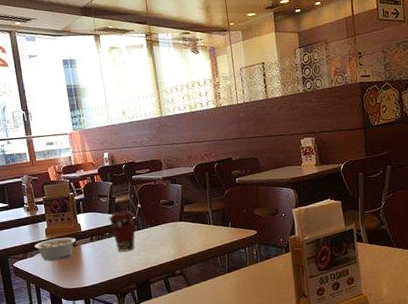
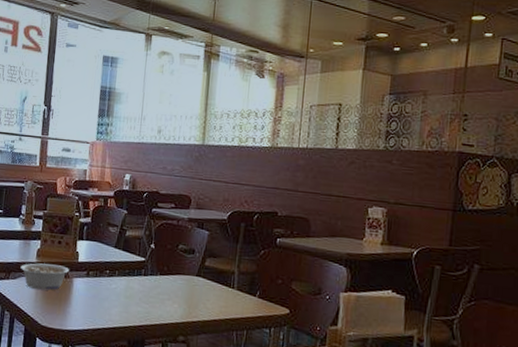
coffee cup: present [108,210,136,252] -> none [113,248,146,299]

